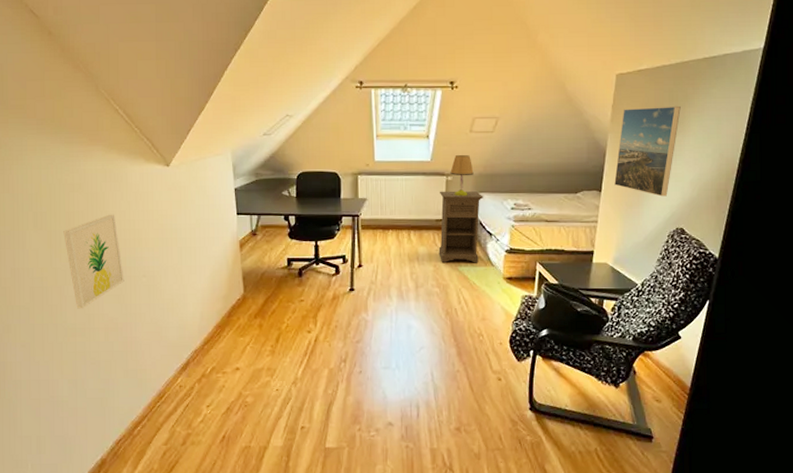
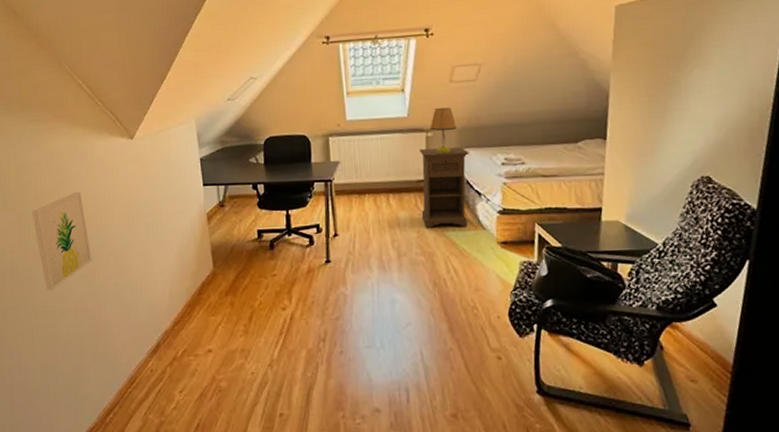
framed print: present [614,105,681,197] -> none [621,35,697,141]

